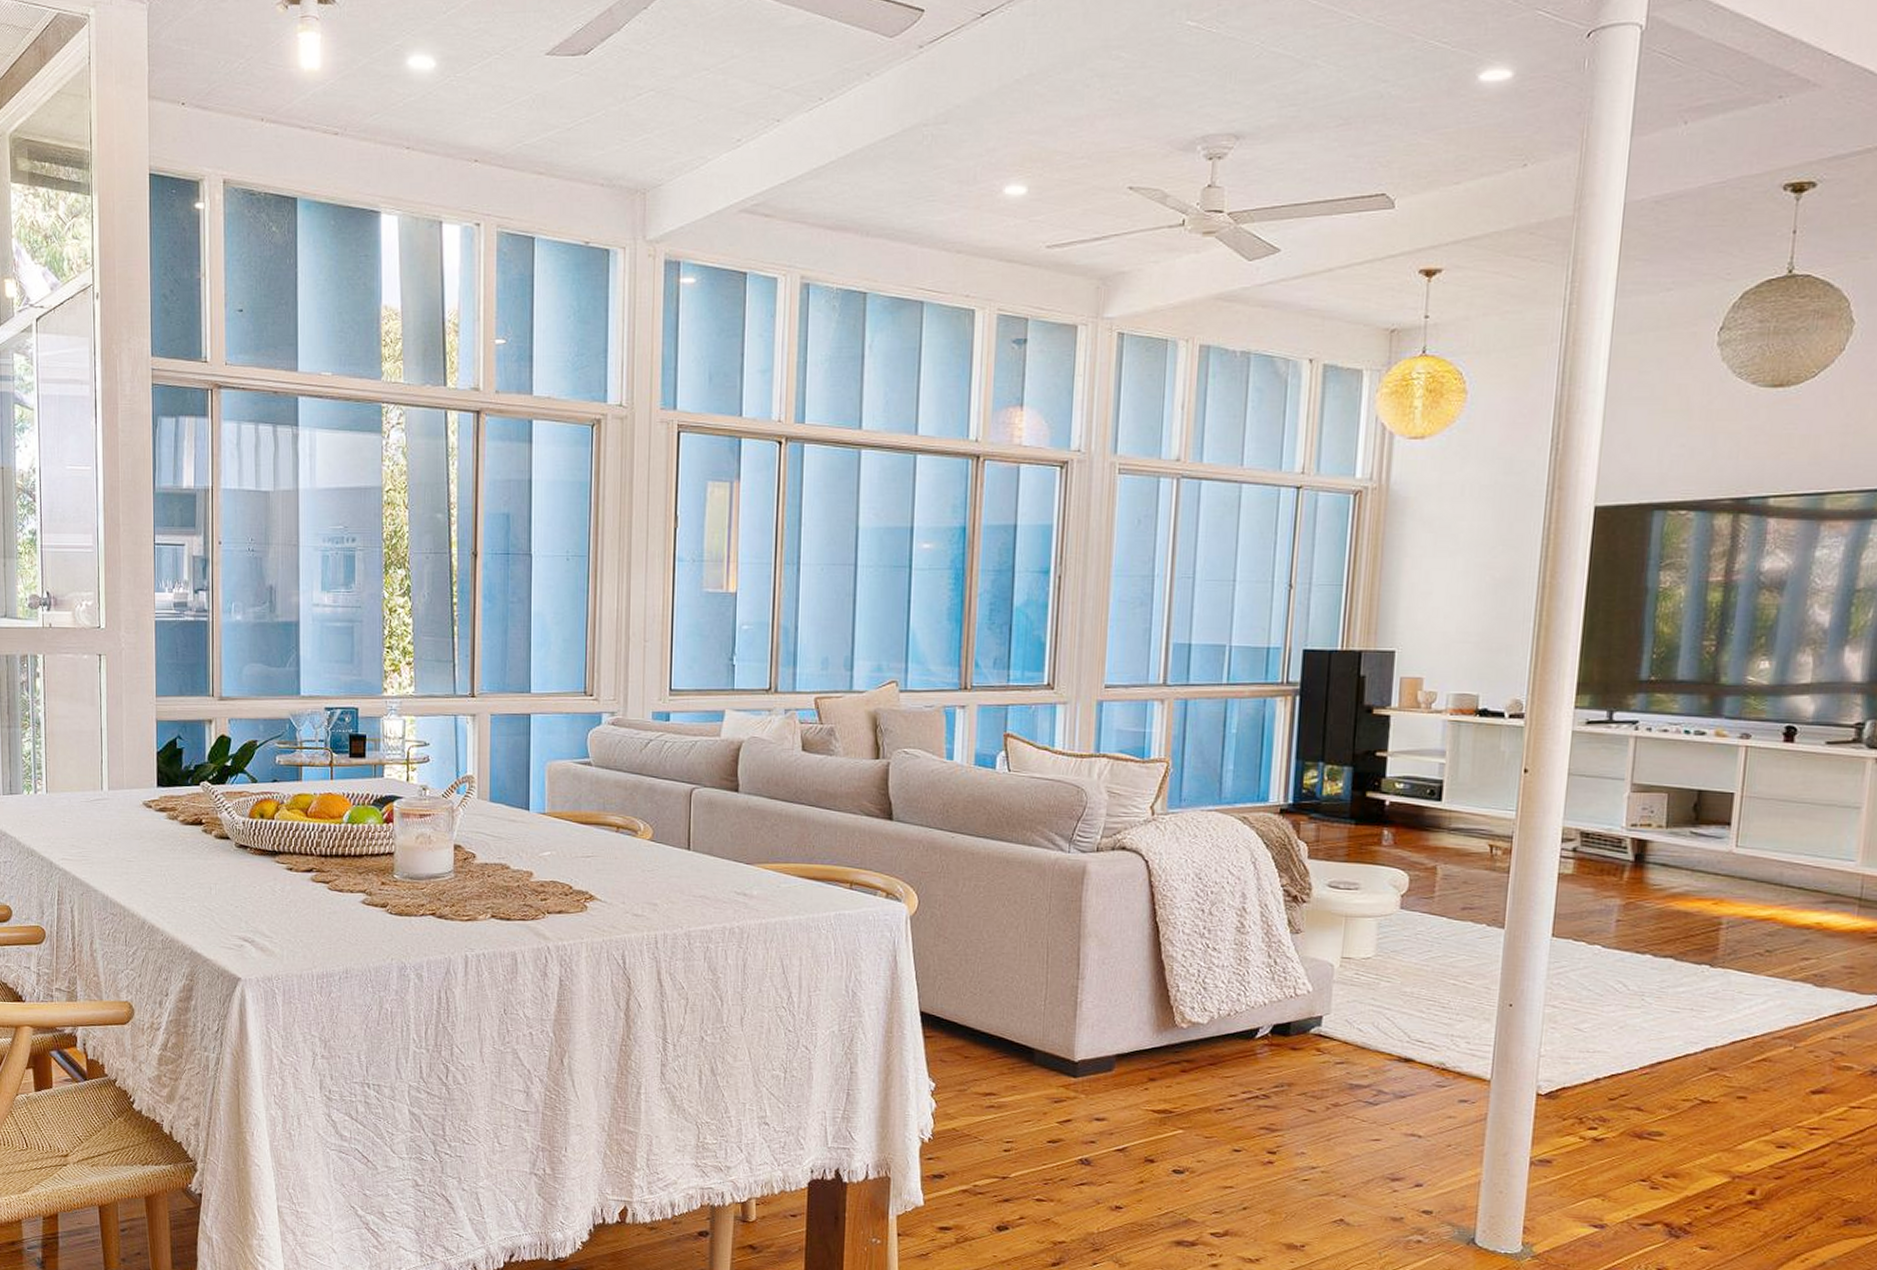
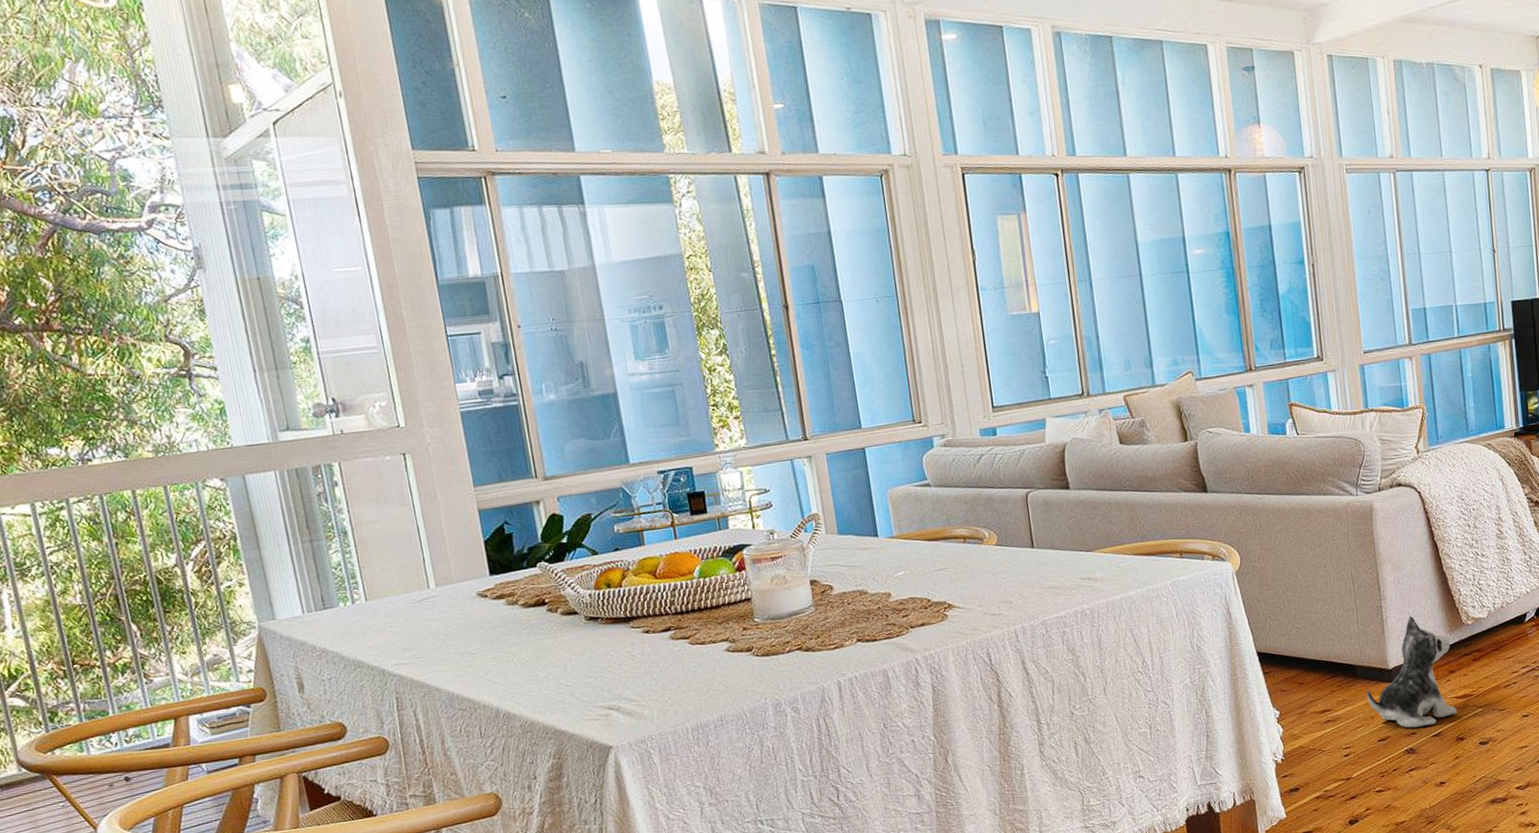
plush toy: none [1042,1003,1155,1137] -> present [1366,615,1457,728]

